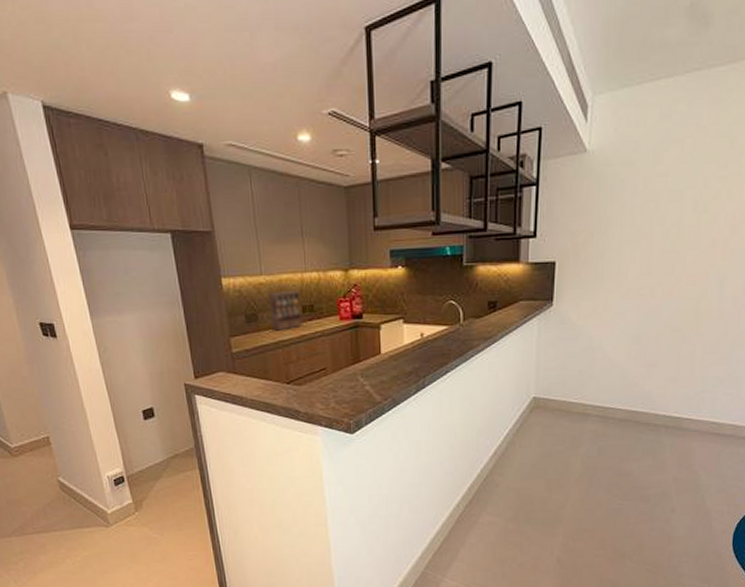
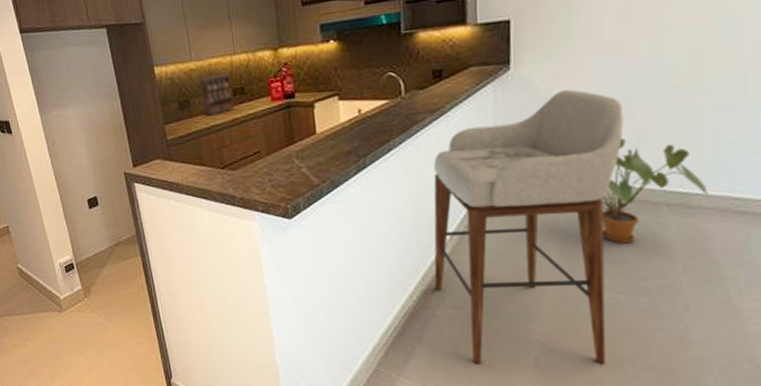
bar stool: none [479,326,639,564] -> present [433,89,624,364]
house plant: none [615,371,696,459] -> present [601,138,710,244]

